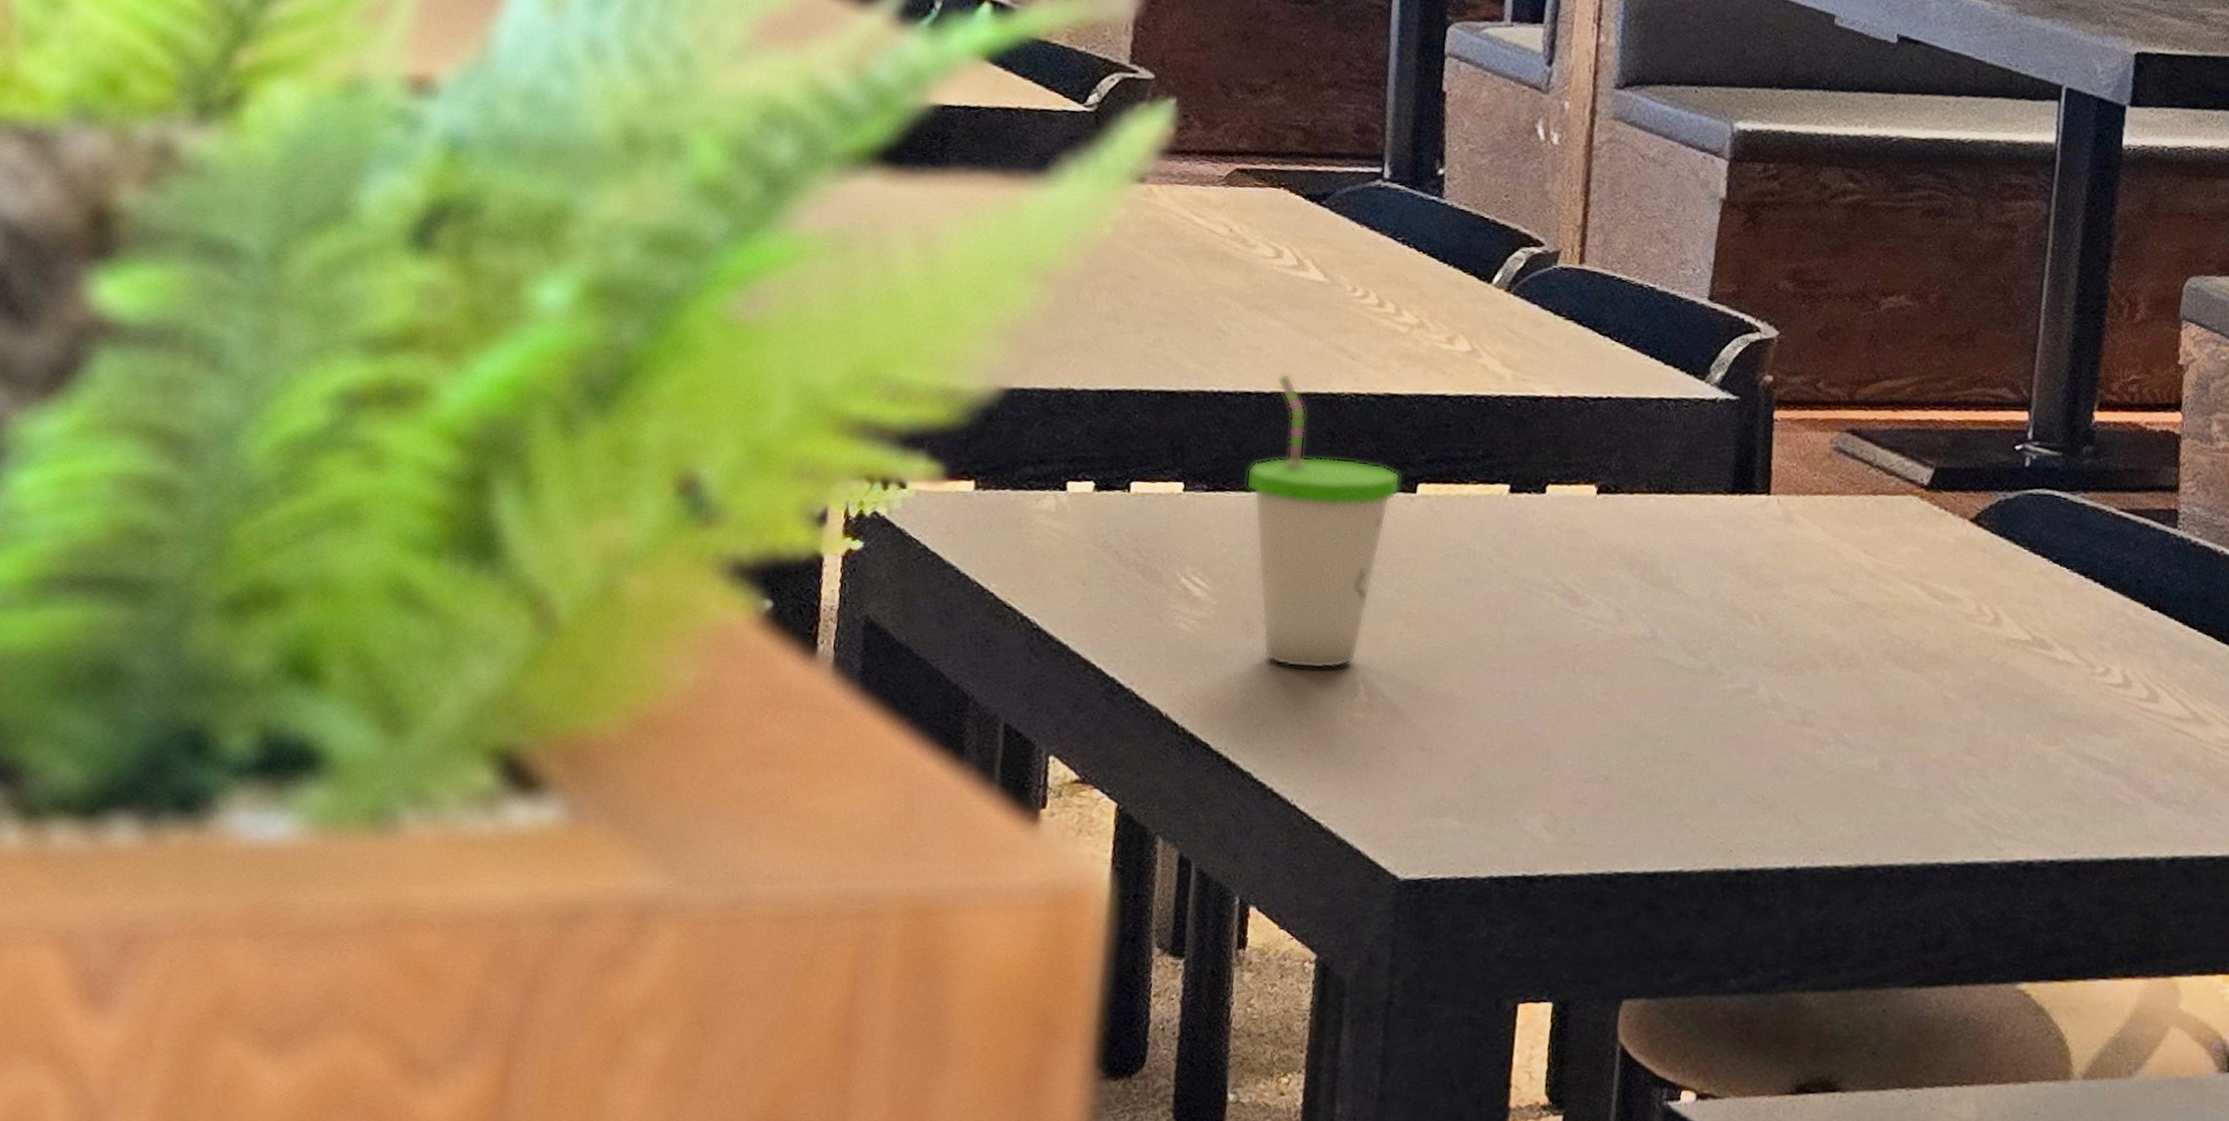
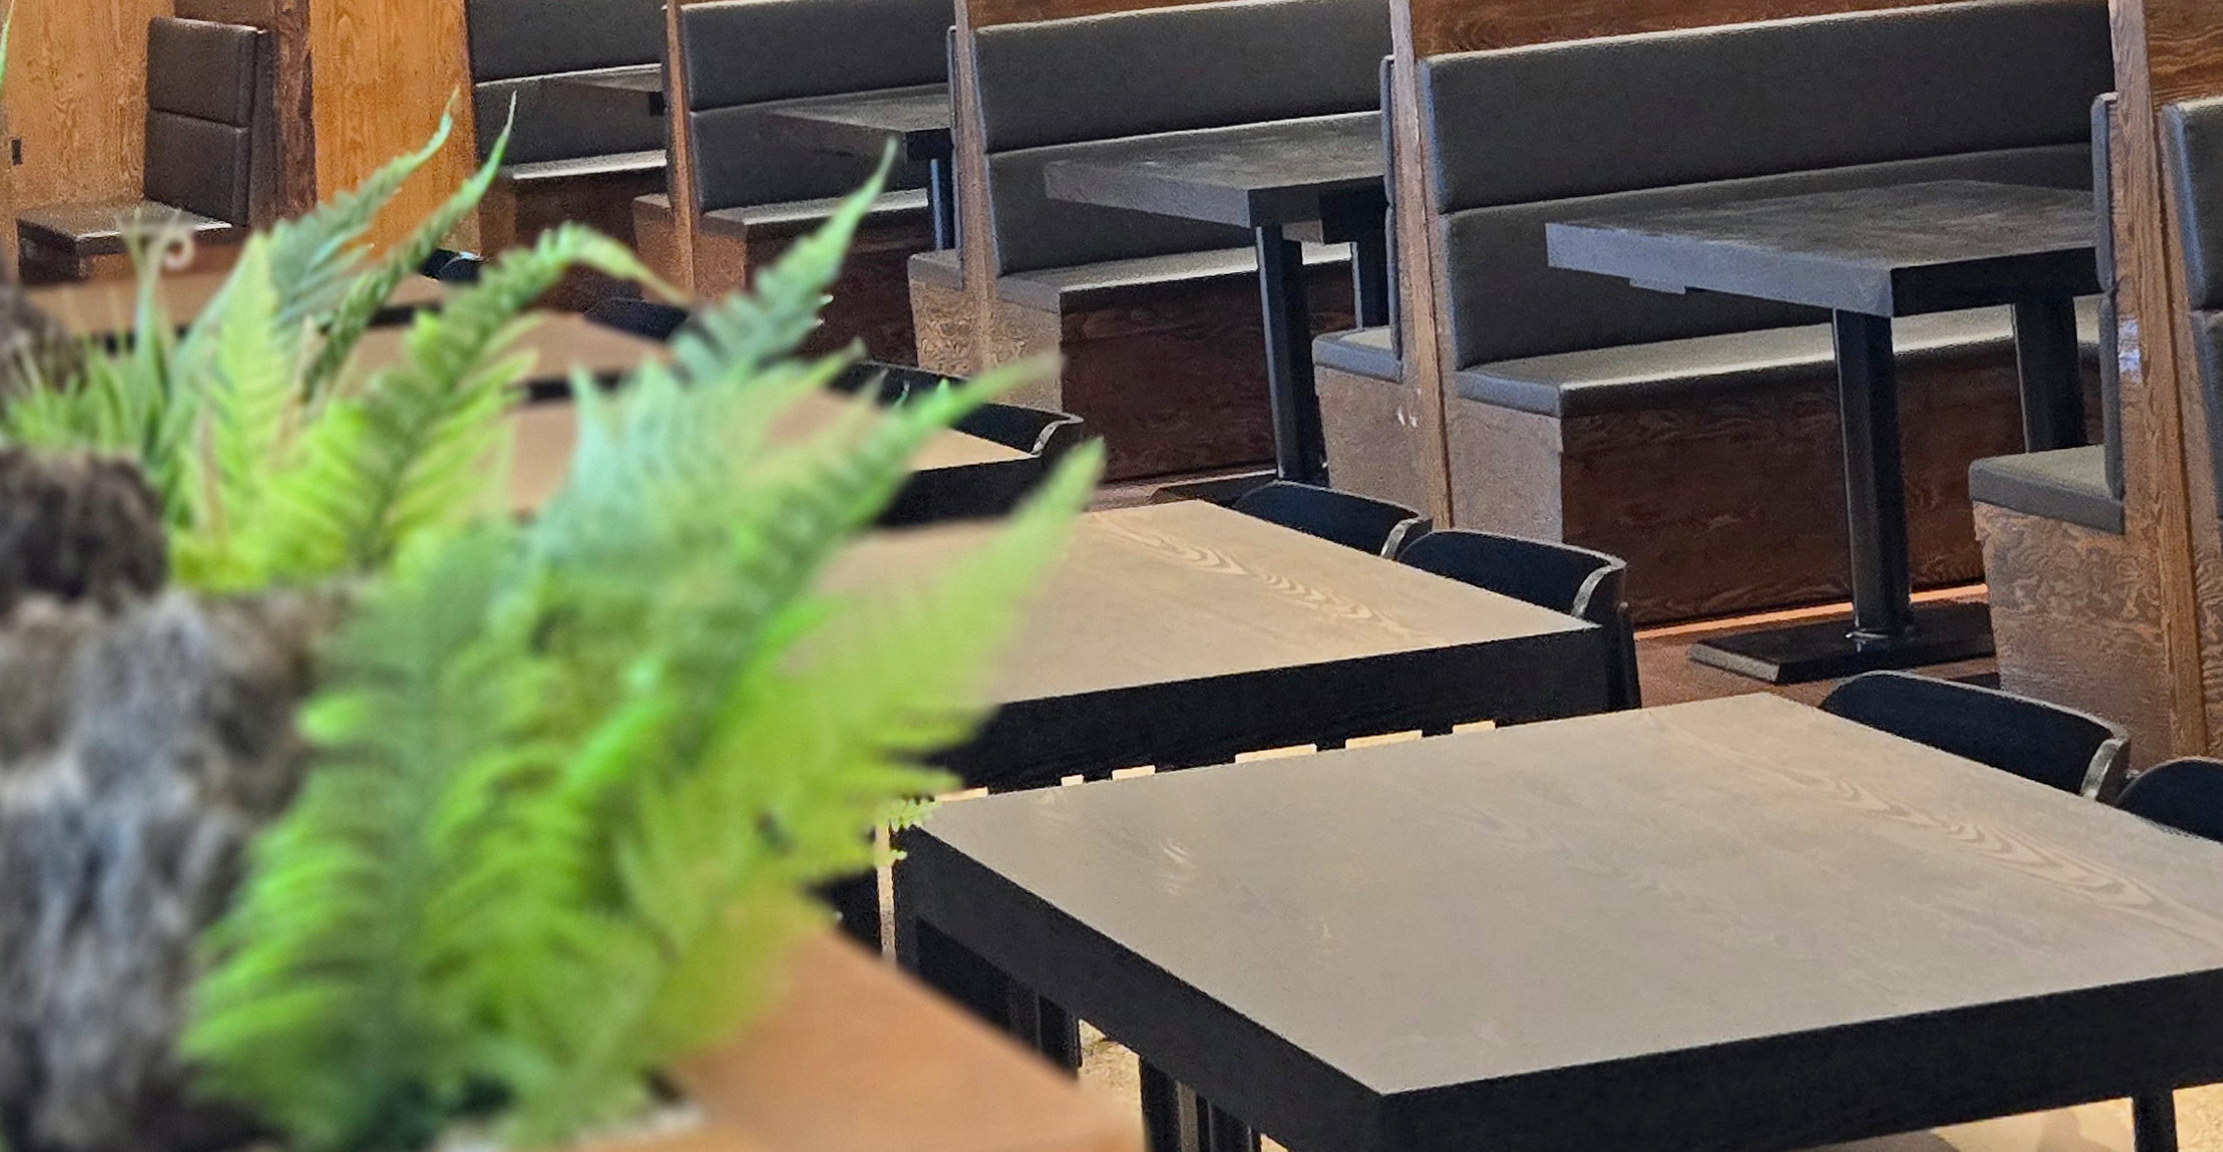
cup: present [1245,373,1401,669] -> none [1204,658,1331,916]

